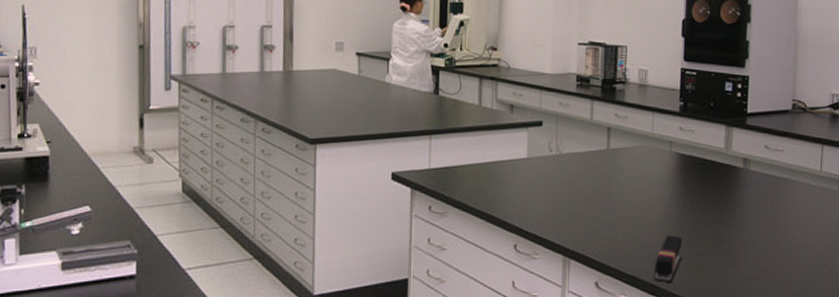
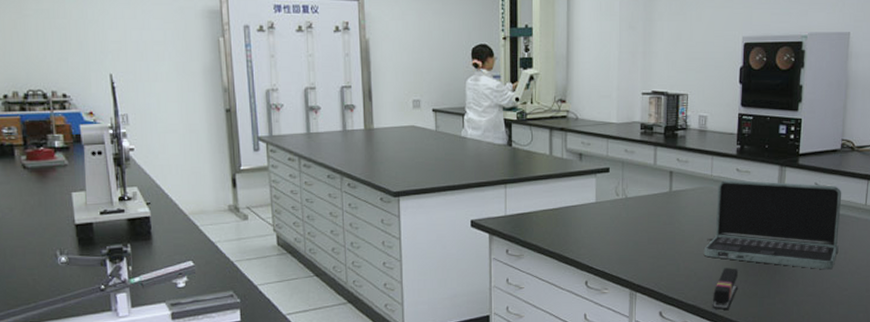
laptop: none [644,138,795,242] -> present [703,179,842,270]

